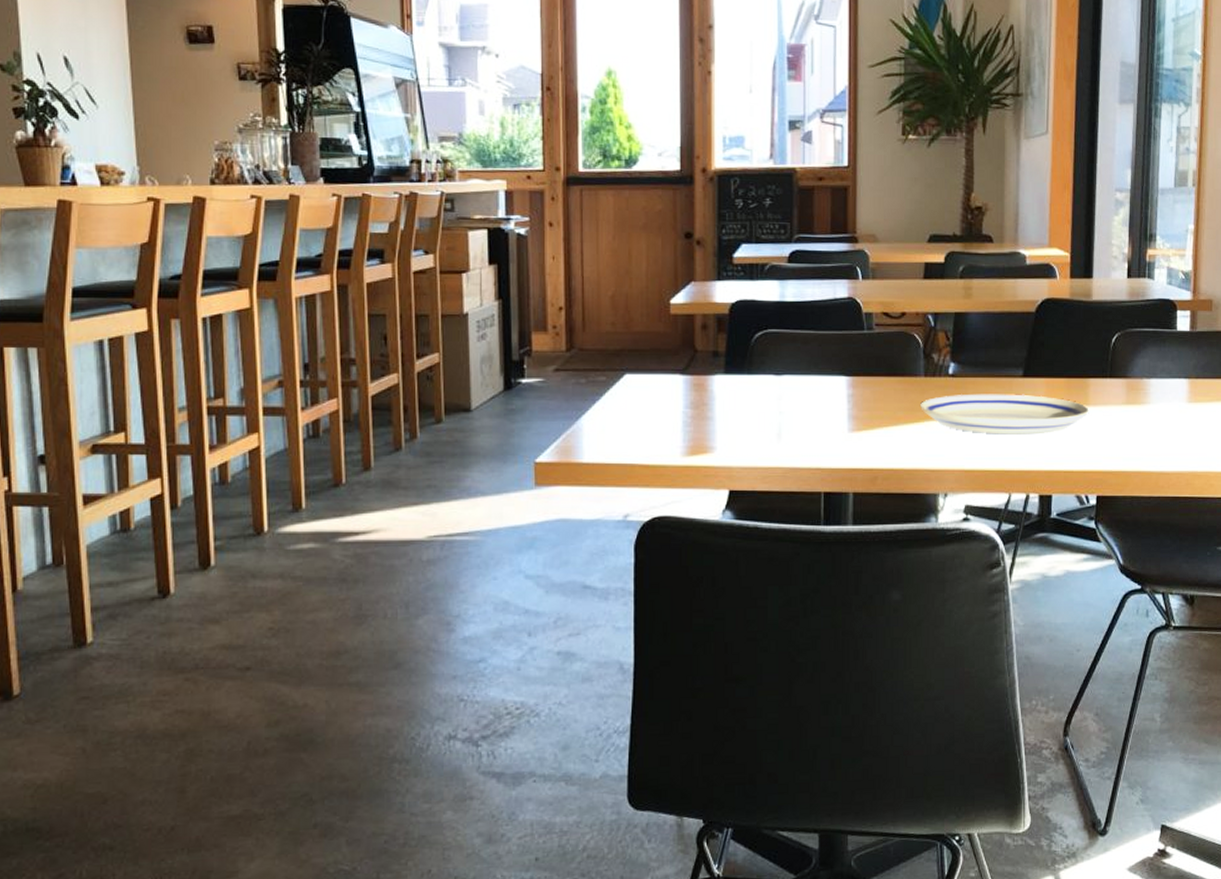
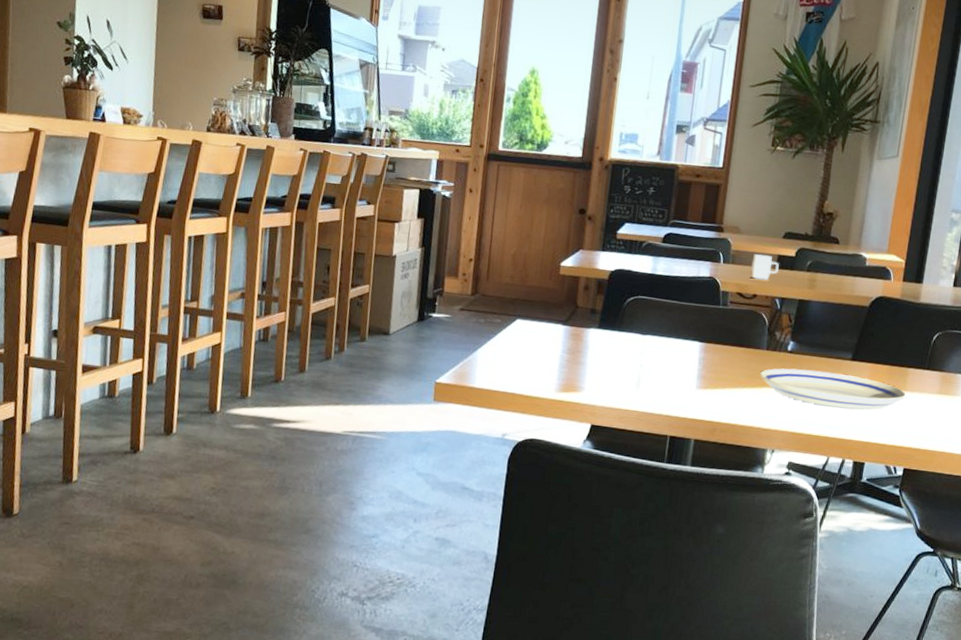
mug: none [894,264,927,294] -> present [750,254,779,281]

